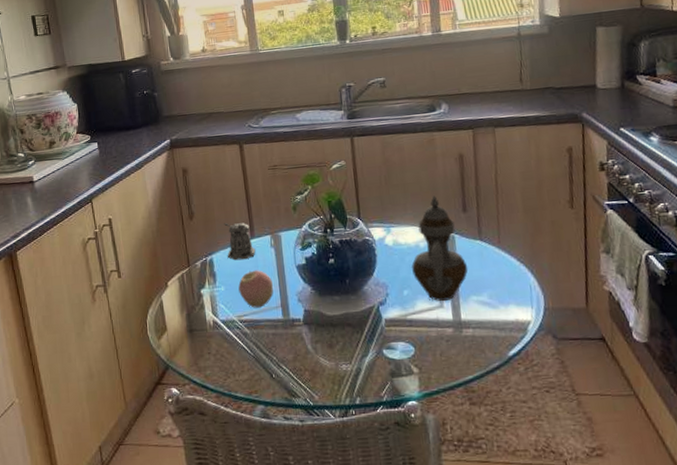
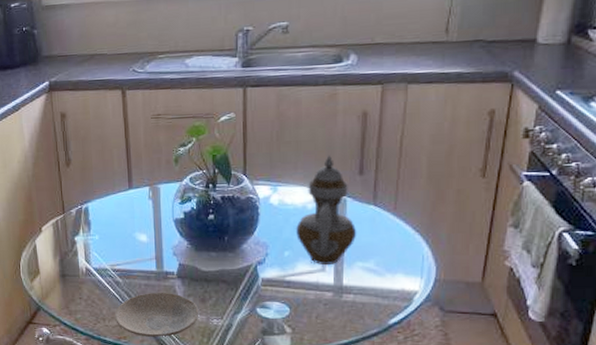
pepper shaker: present [224,223,256,261] -> none [101,172,133,210]
apple: present [238,270,274,308] -> none [113,221,148,258]
plate: none [244,340,328,389] -> present [114,293,199,337]

